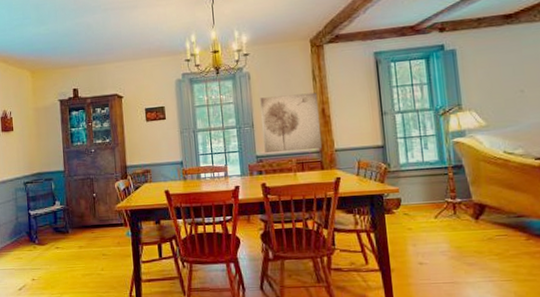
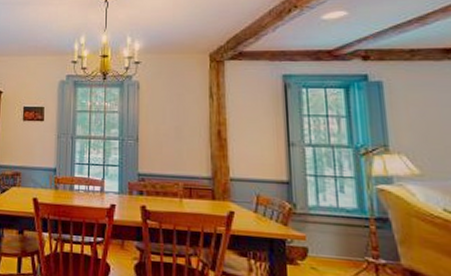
wall art: present [260,92,322,153] -> none [148,110,215,176]

